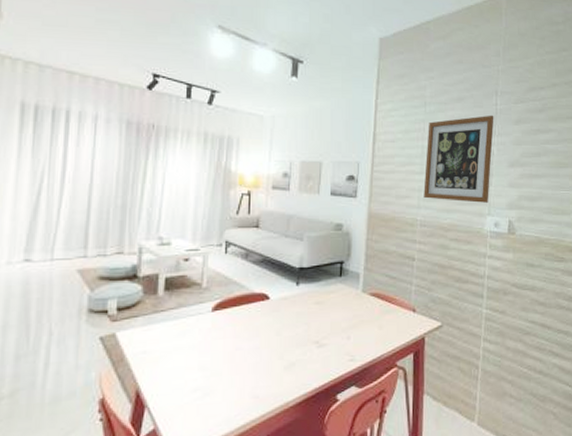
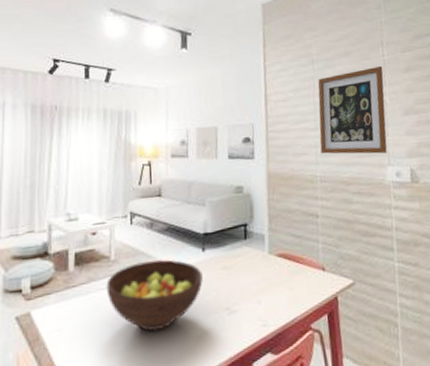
fruit bowl: none [196,290,295,360] -> present [106,259,203,332]

